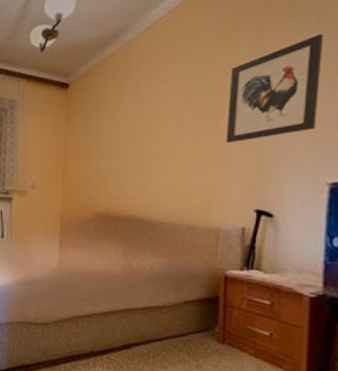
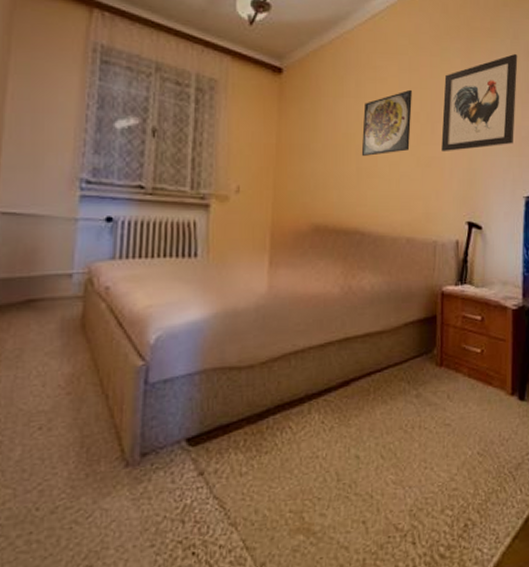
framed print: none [141,86,194,152] -> present [361,89,412,156]

